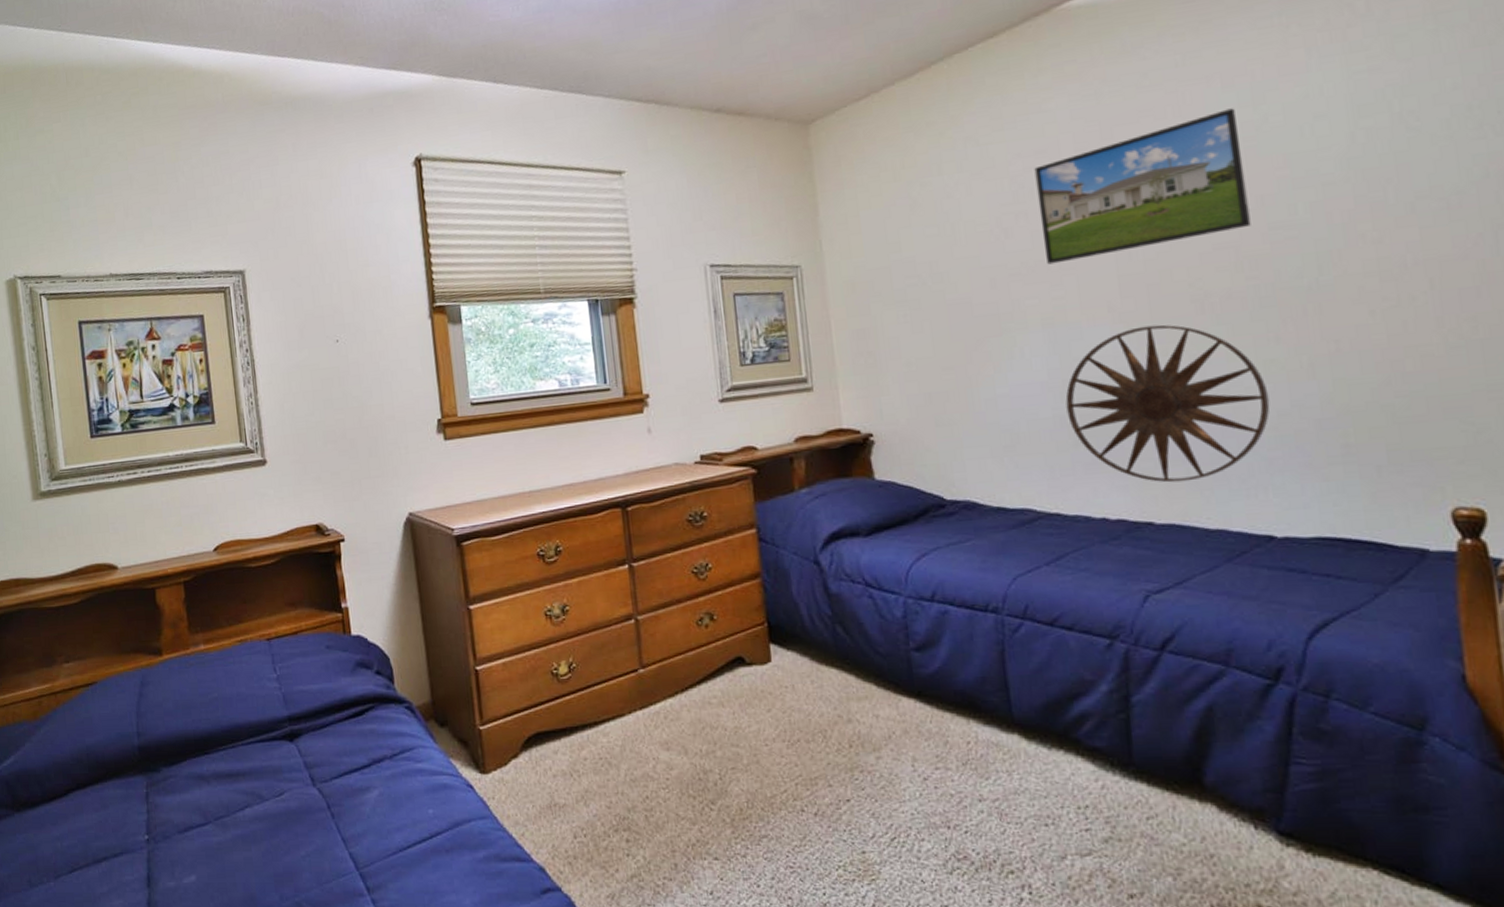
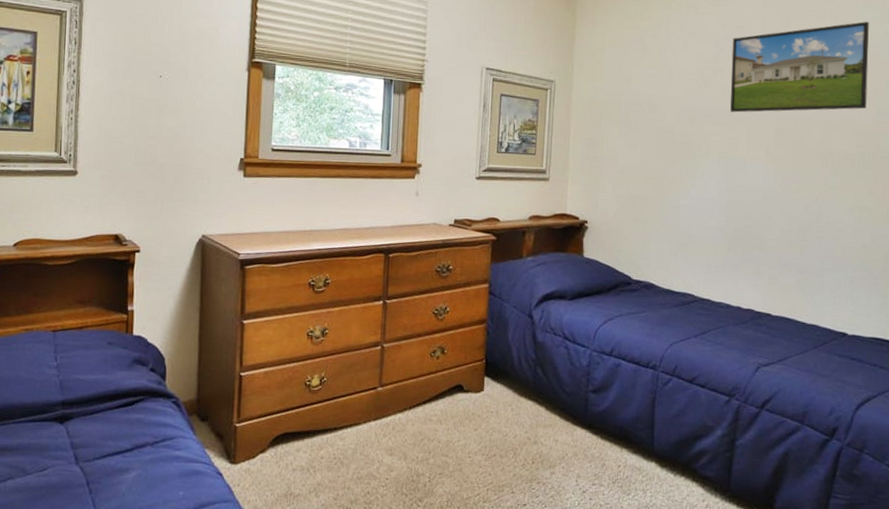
wall art: present [1065,324,1270,483] -> none [726,169,859,287]

